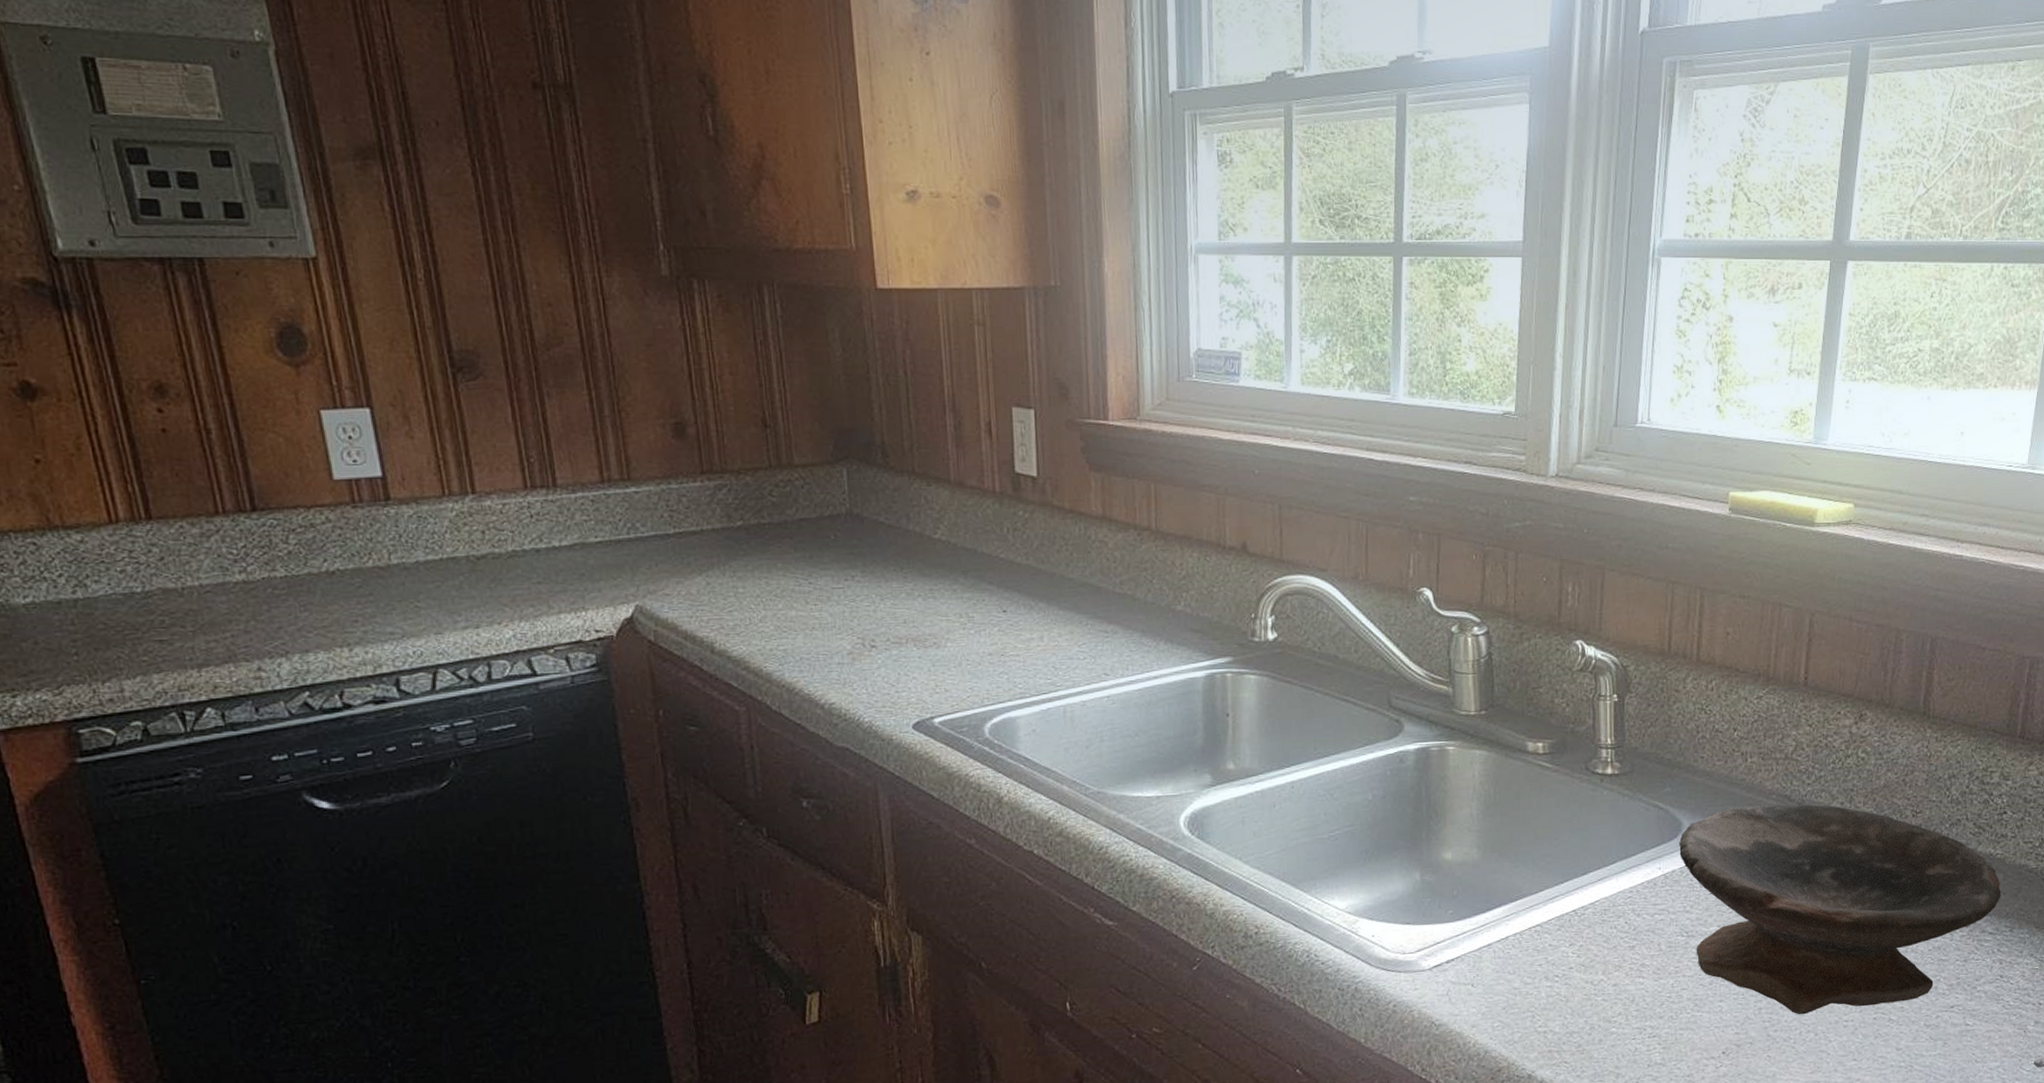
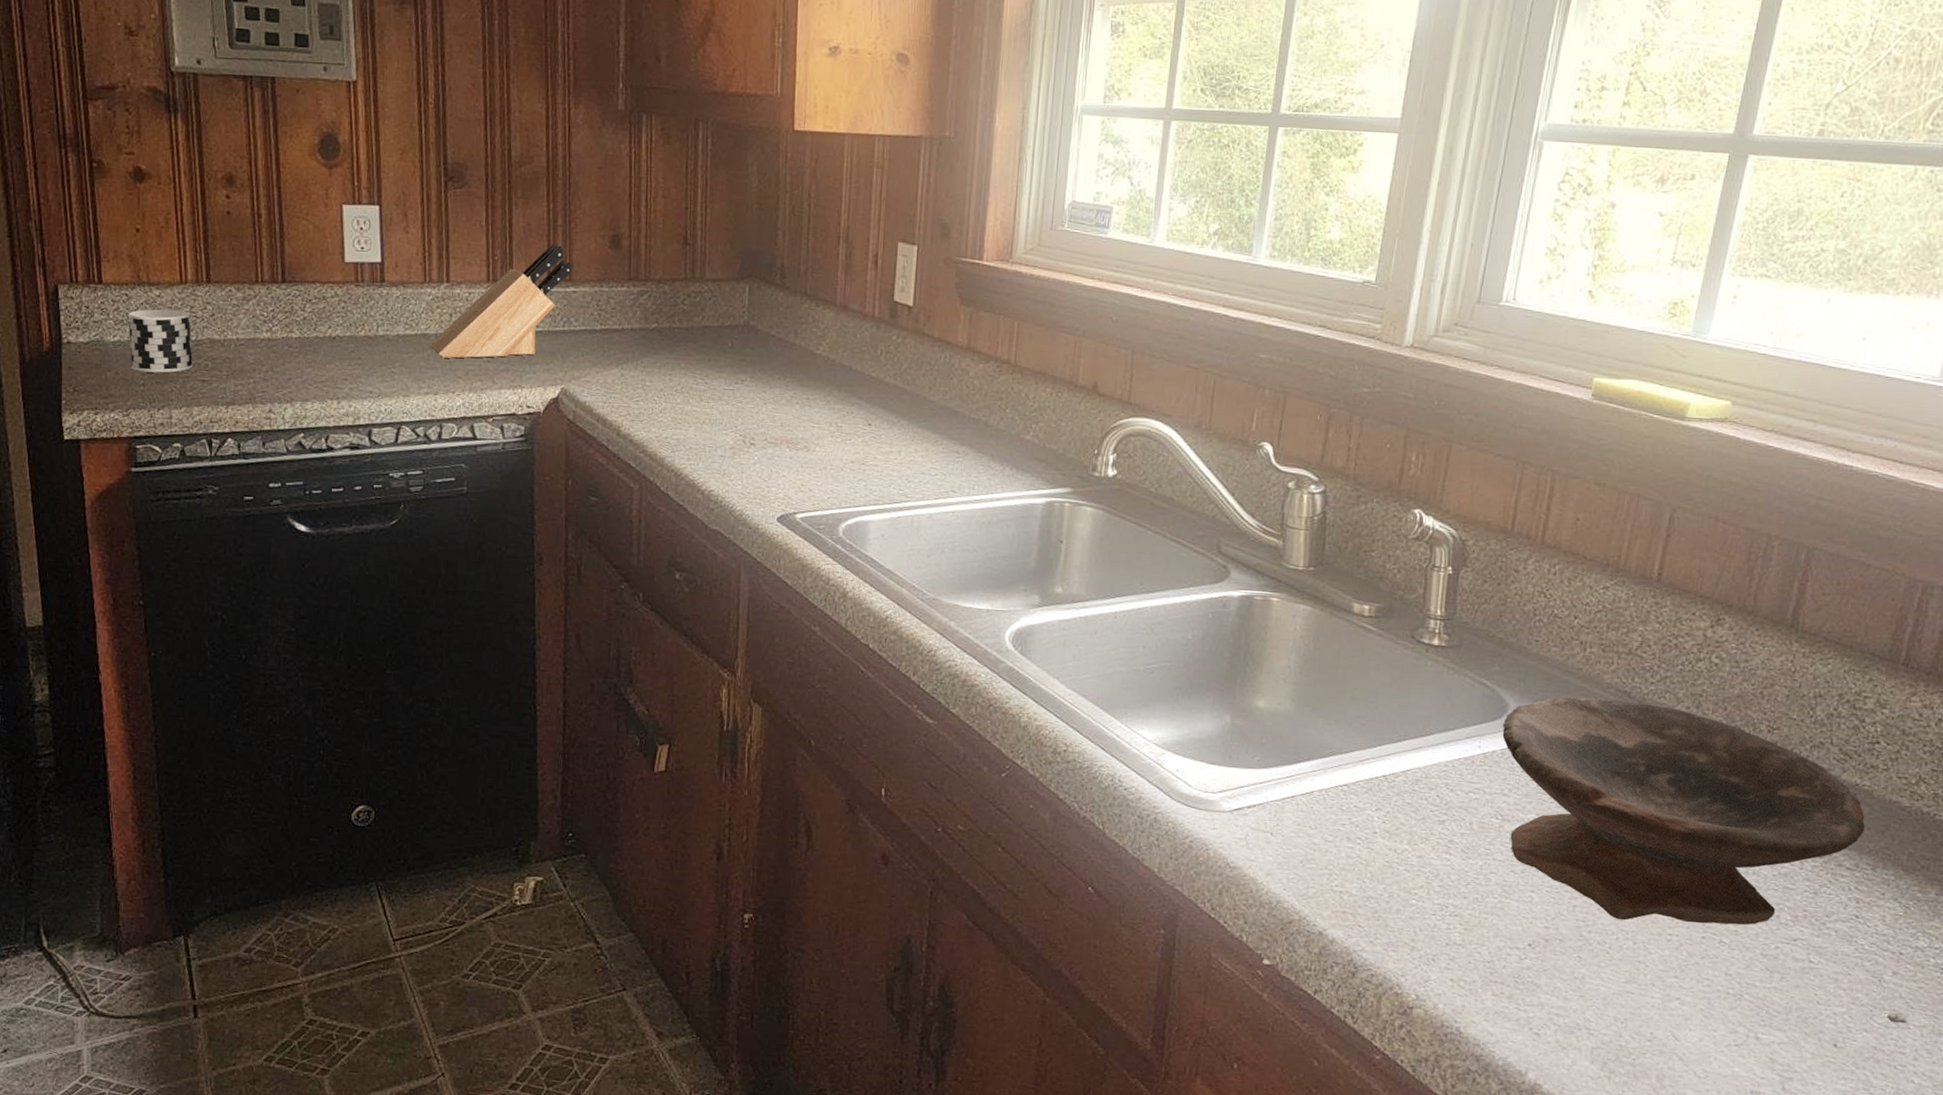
cup: none [40,557,143,639] -> present [128,309,193,373]
knife block: none [459,438,630,584] -> present [429,243,572,359]

